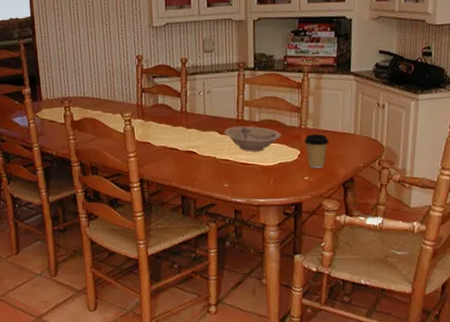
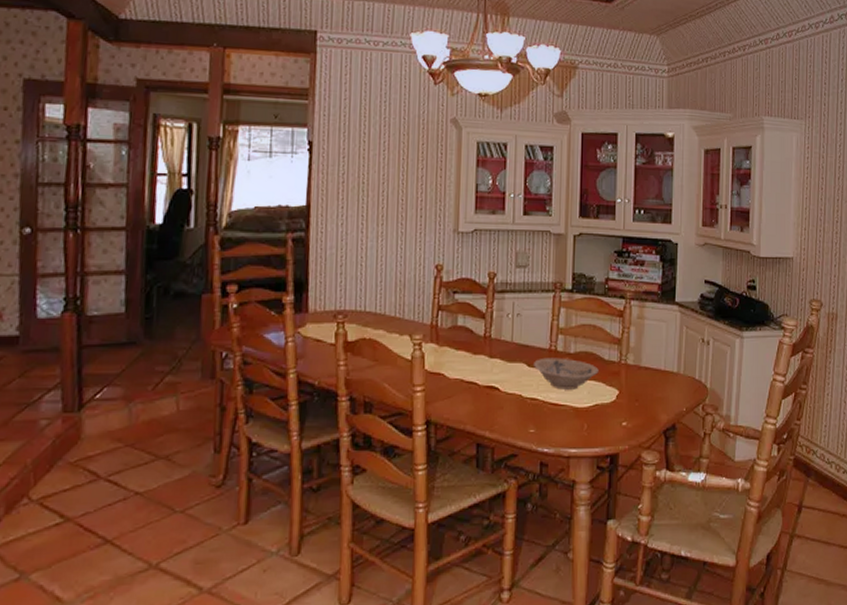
coffee cup: present [304,133,329,169] -> none [623,371,651,413]

